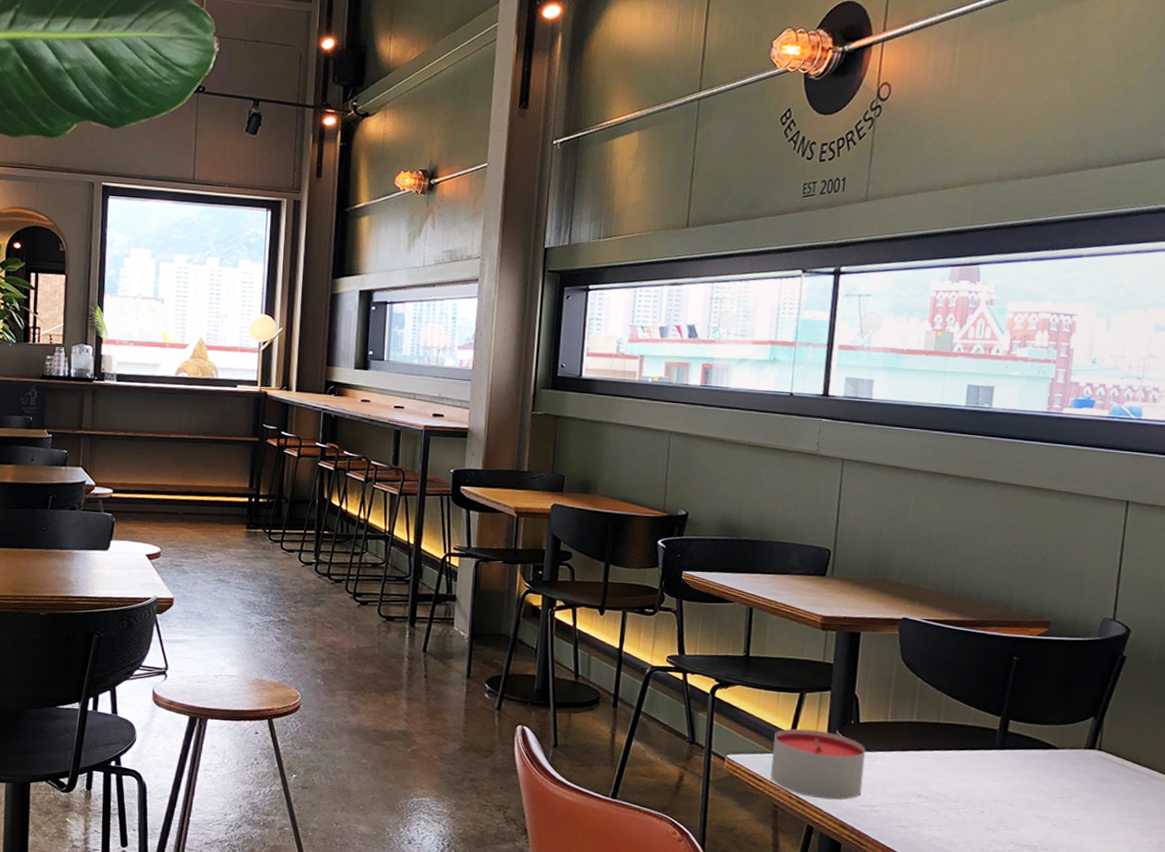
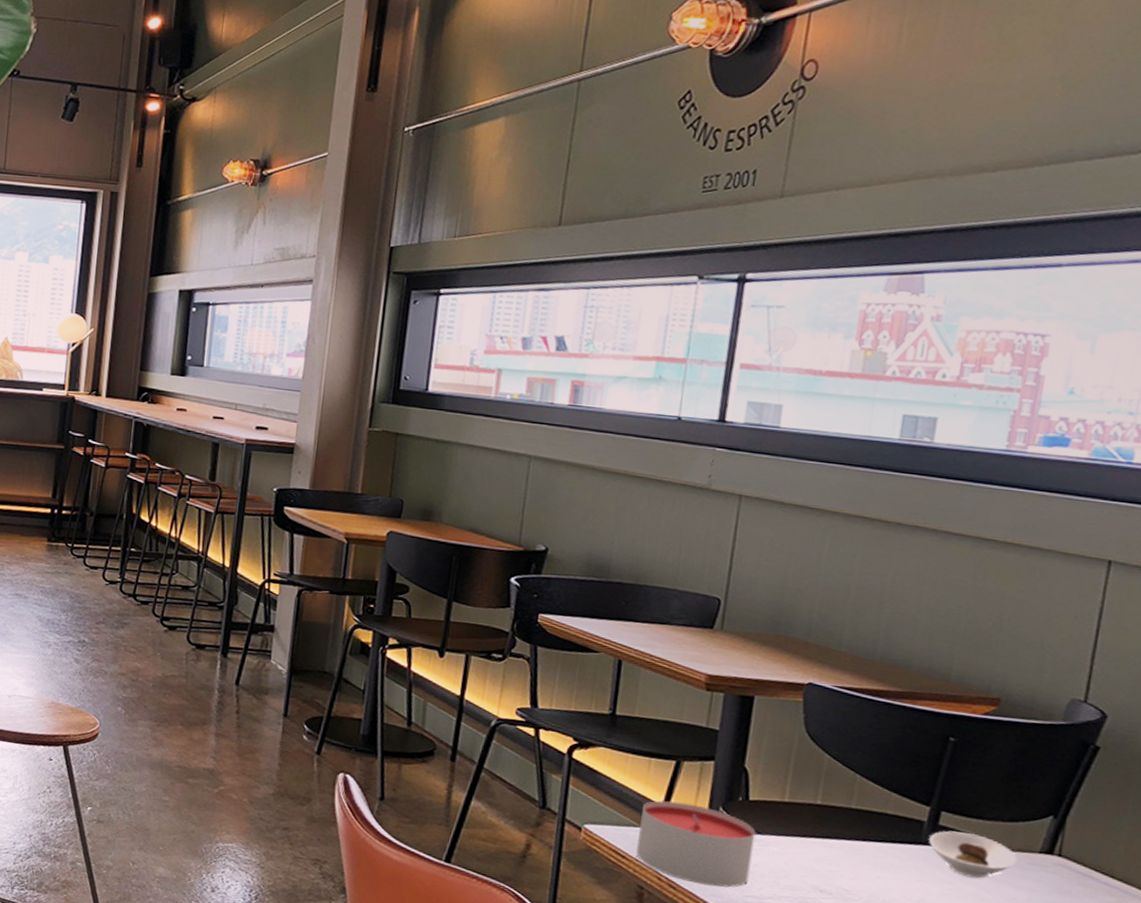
saucer: none [1000,736,1069,775] -> present [928,830,1018,879]

